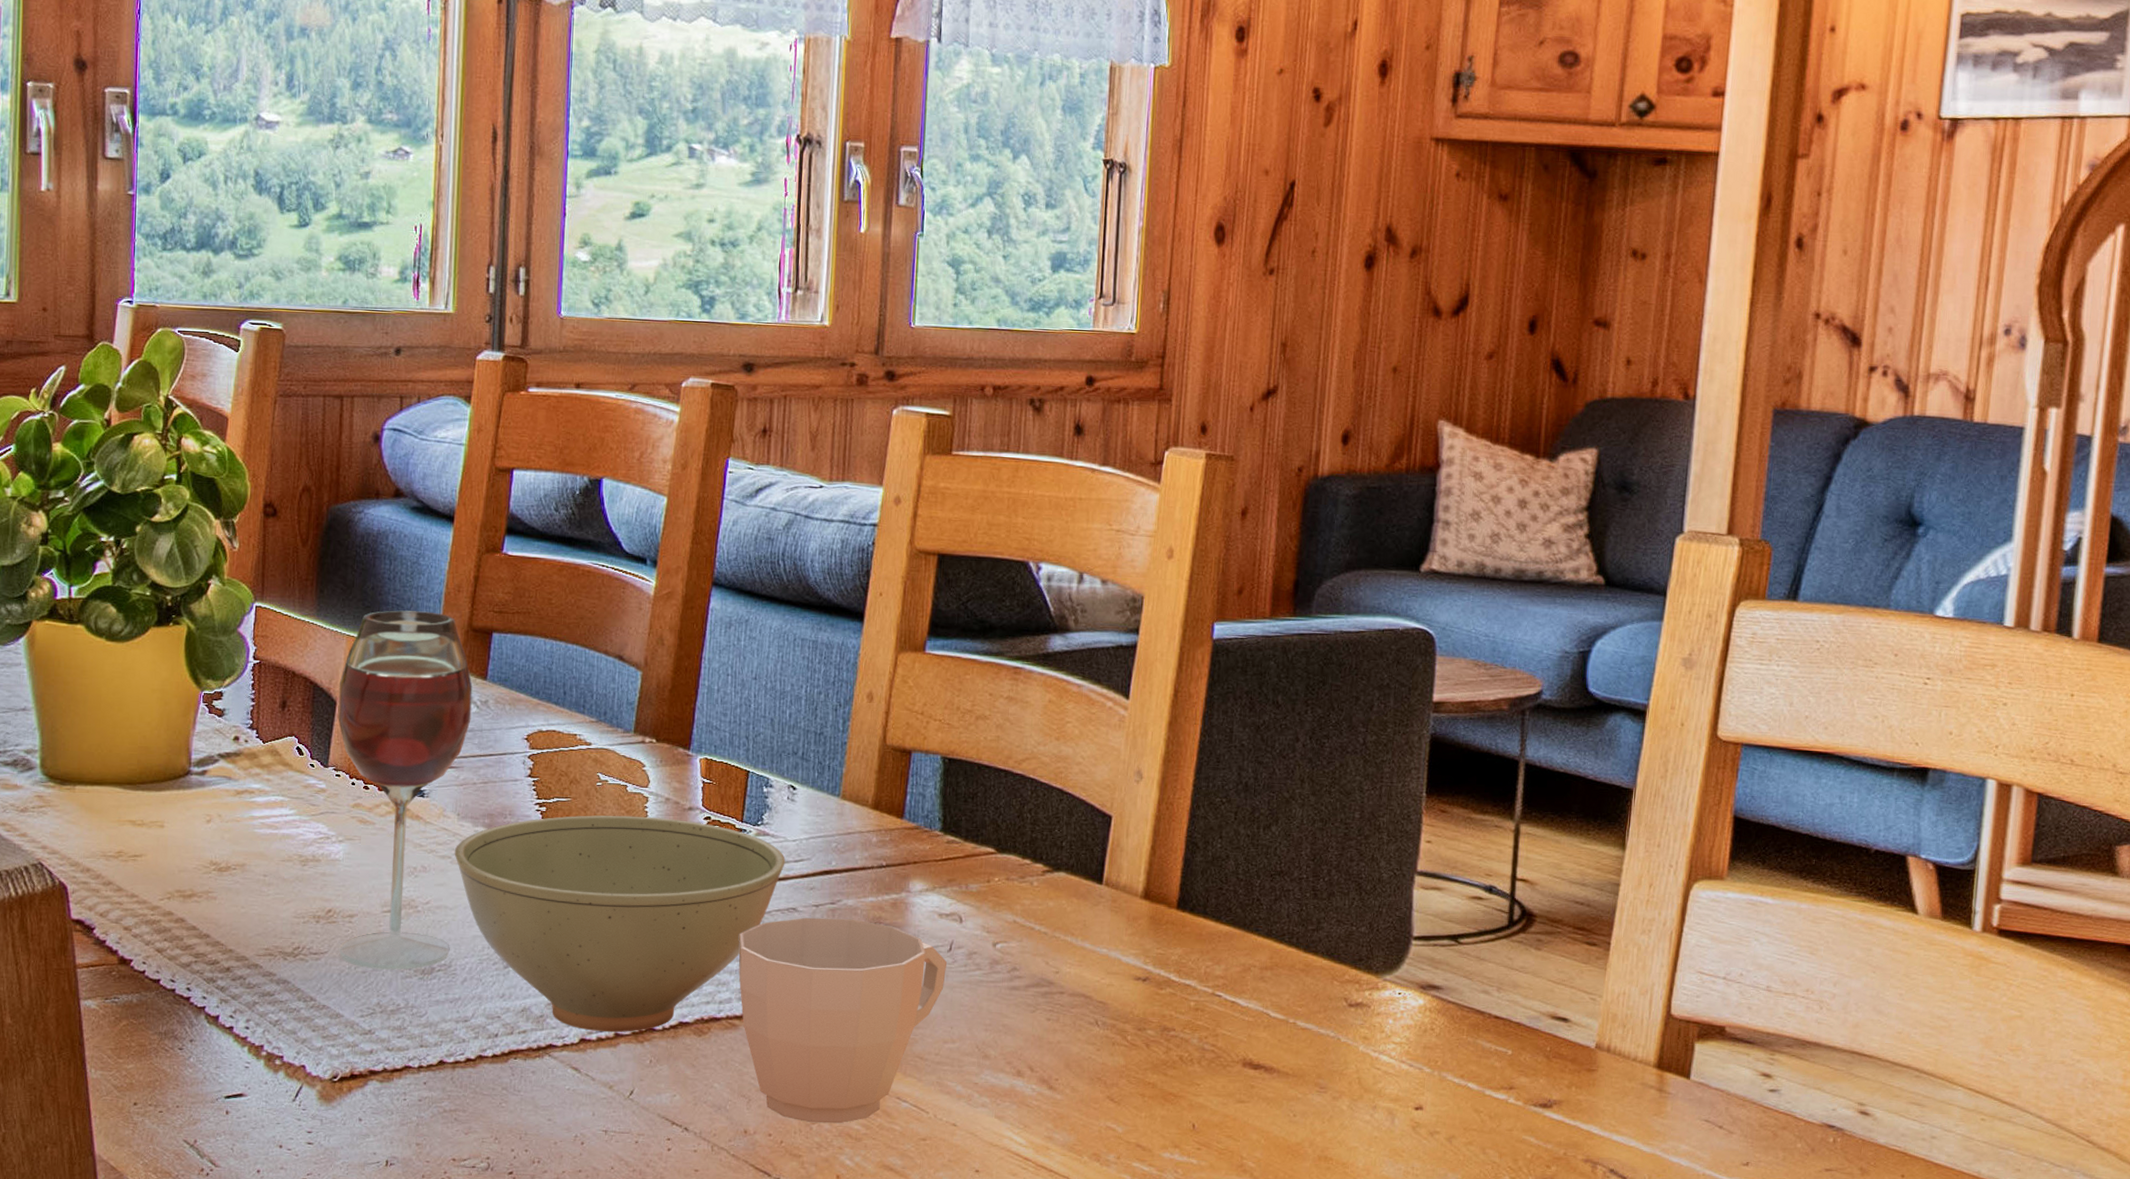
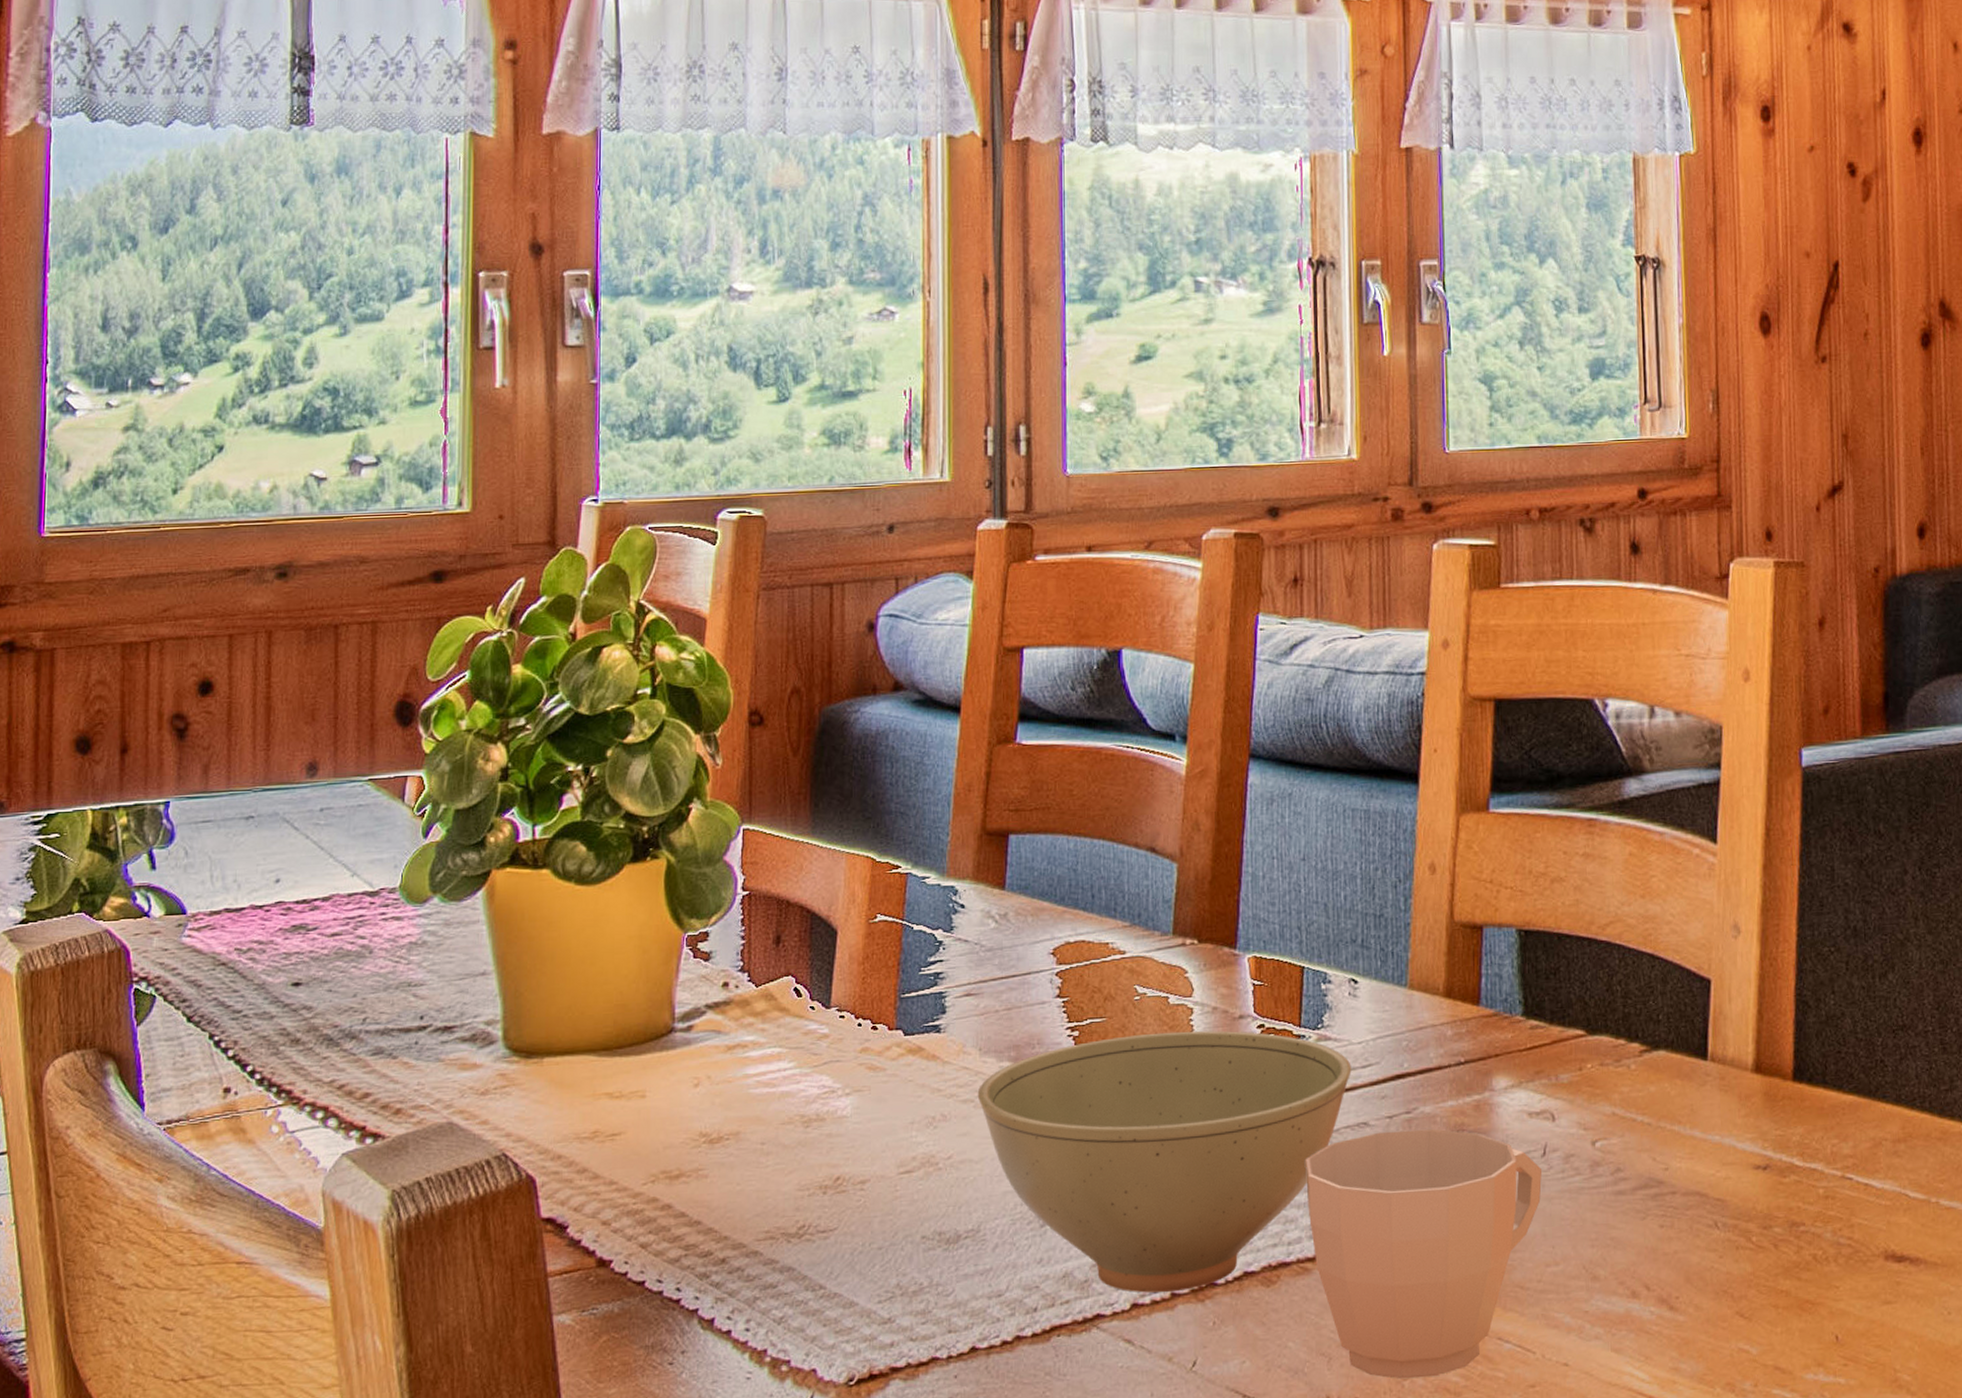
wineglass: present [337,610,473,970] -> none [839,817,990,1244]

